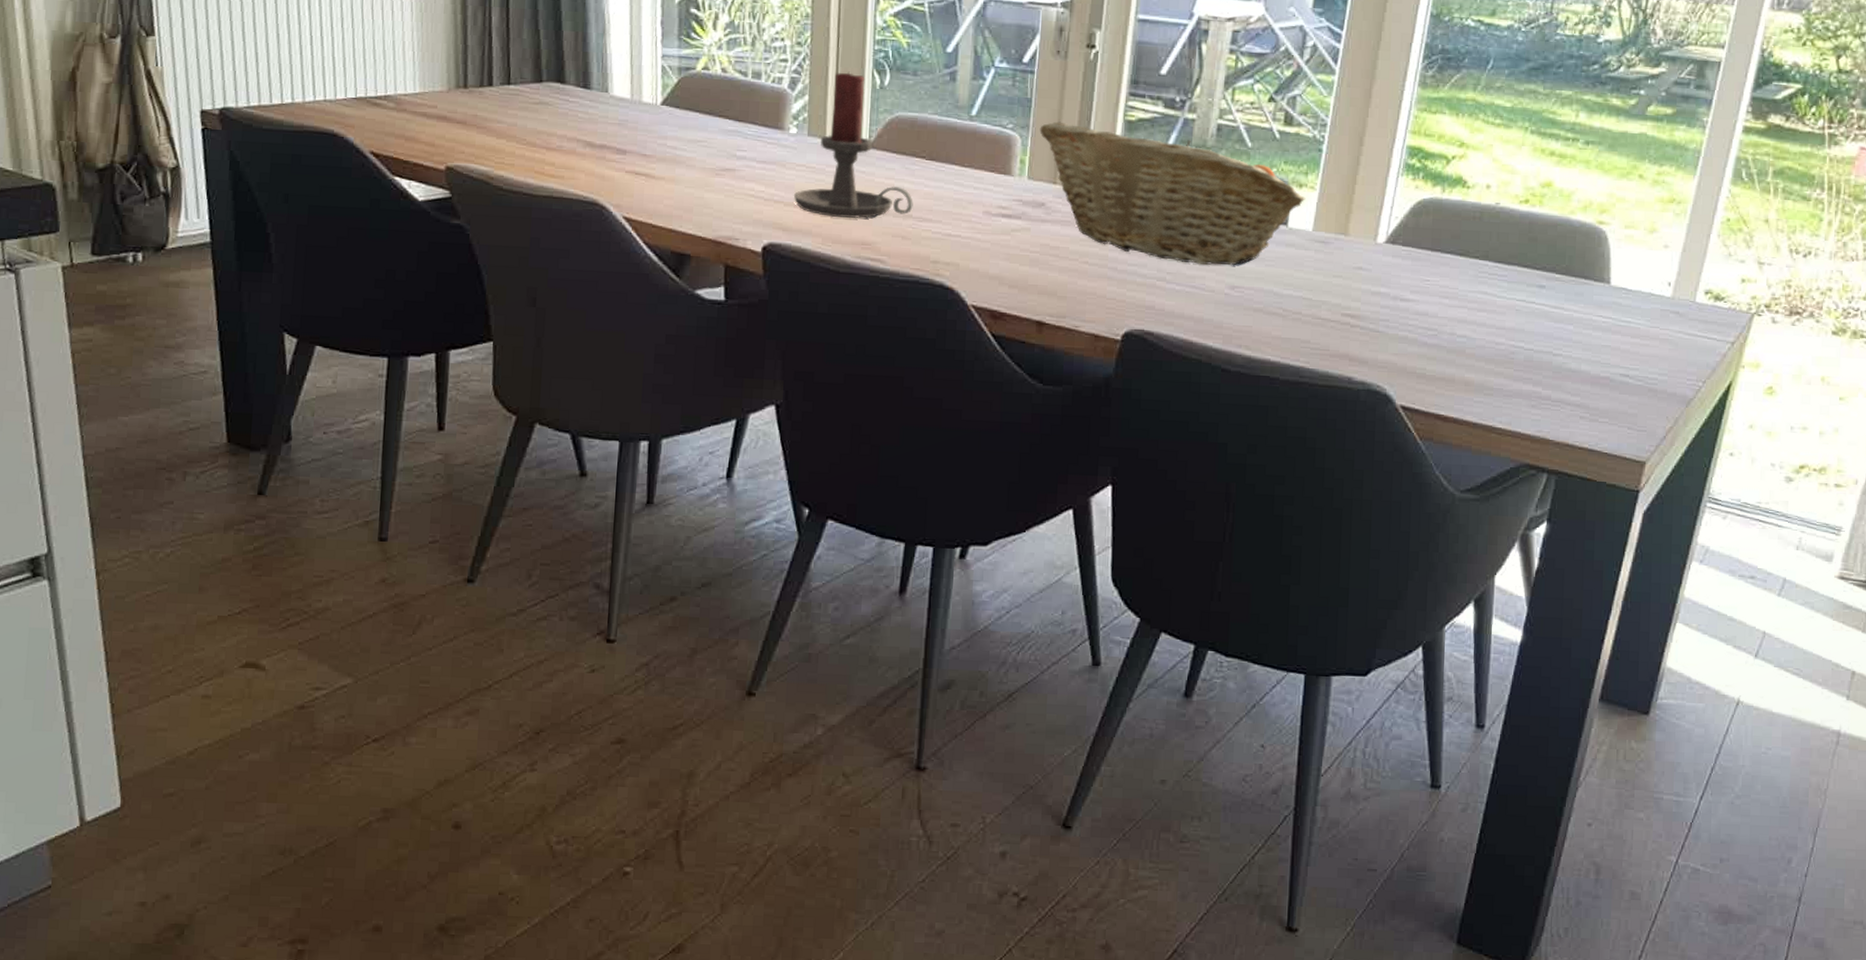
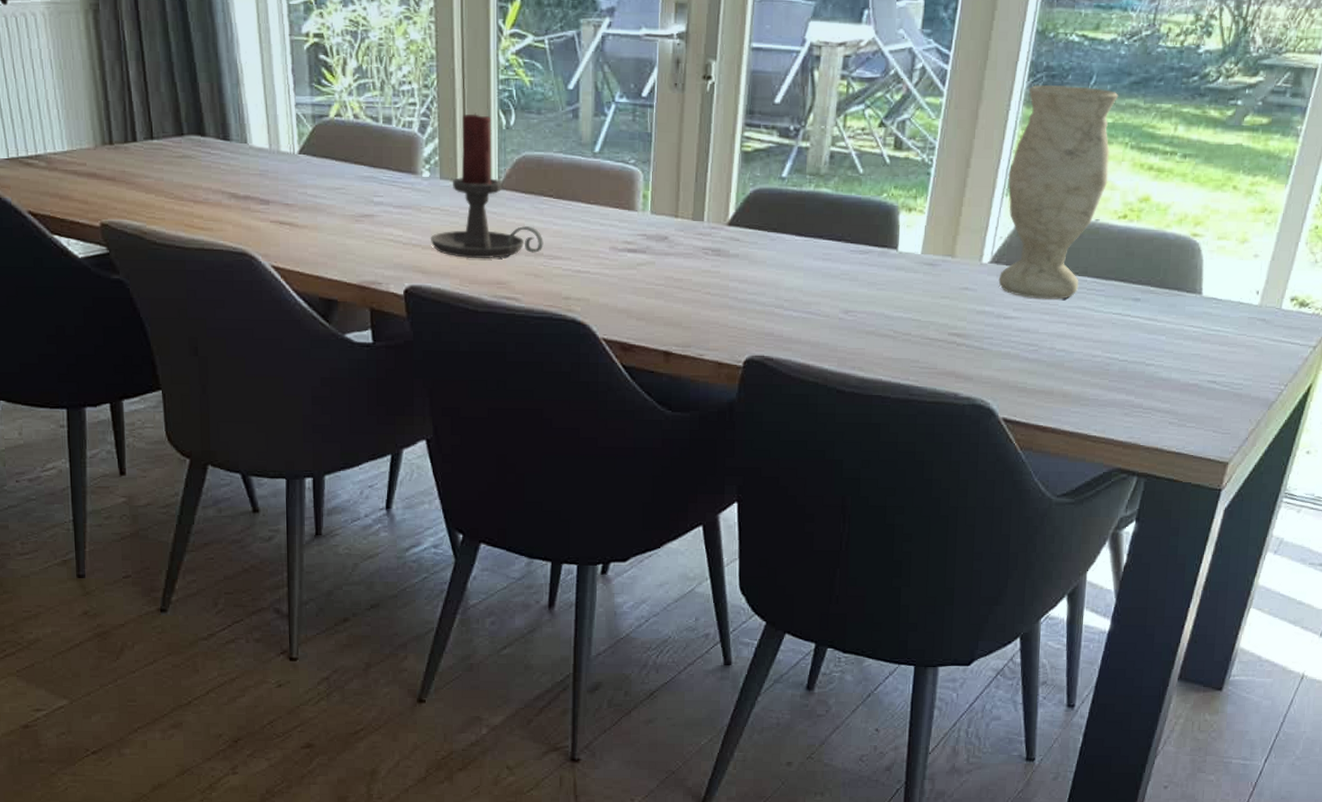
fruit basket: present [1039,121,1306,265] -> none [660,155,915,291]
vase: none [1394,67,1517,284] -> present [998,85,1119,300]

